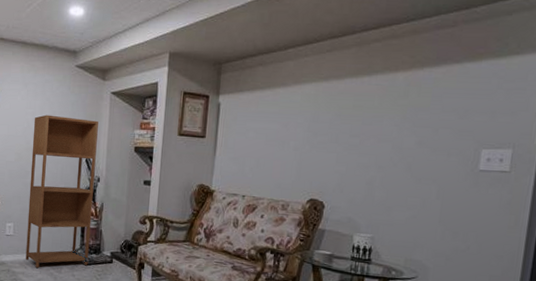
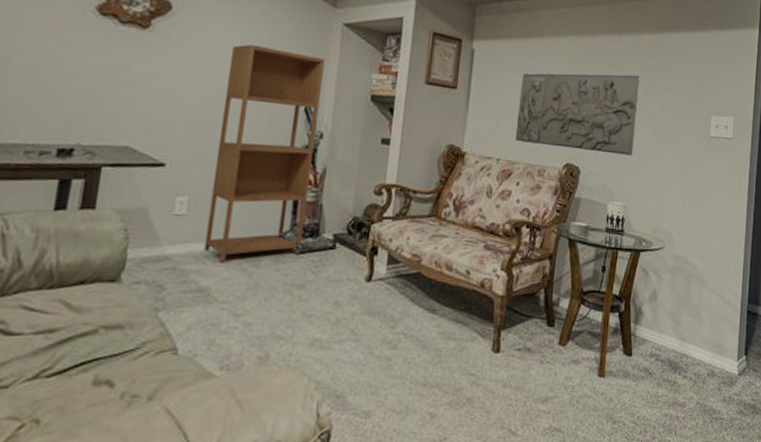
relief sculpture: none [259,113,393,191] -> present [515,73,640,156]

